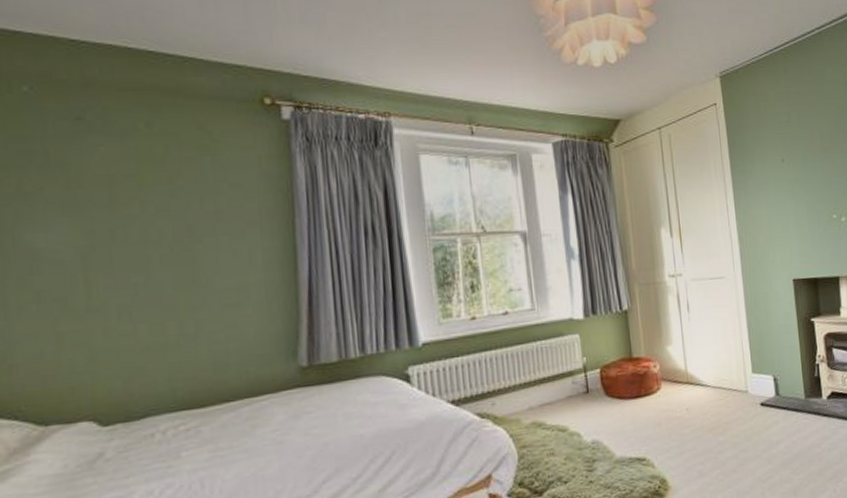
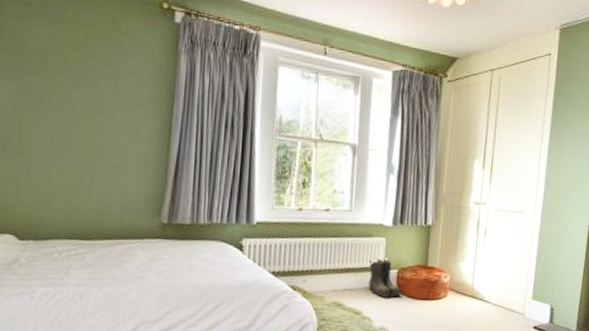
boots: none [566,358,610,406] -> present [368,258,402,298]

